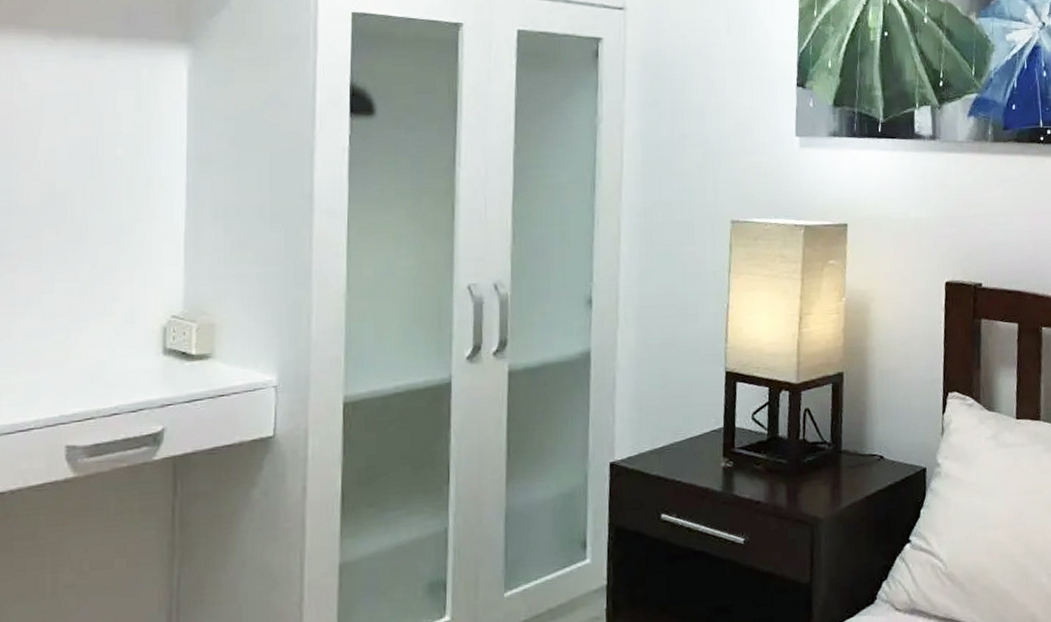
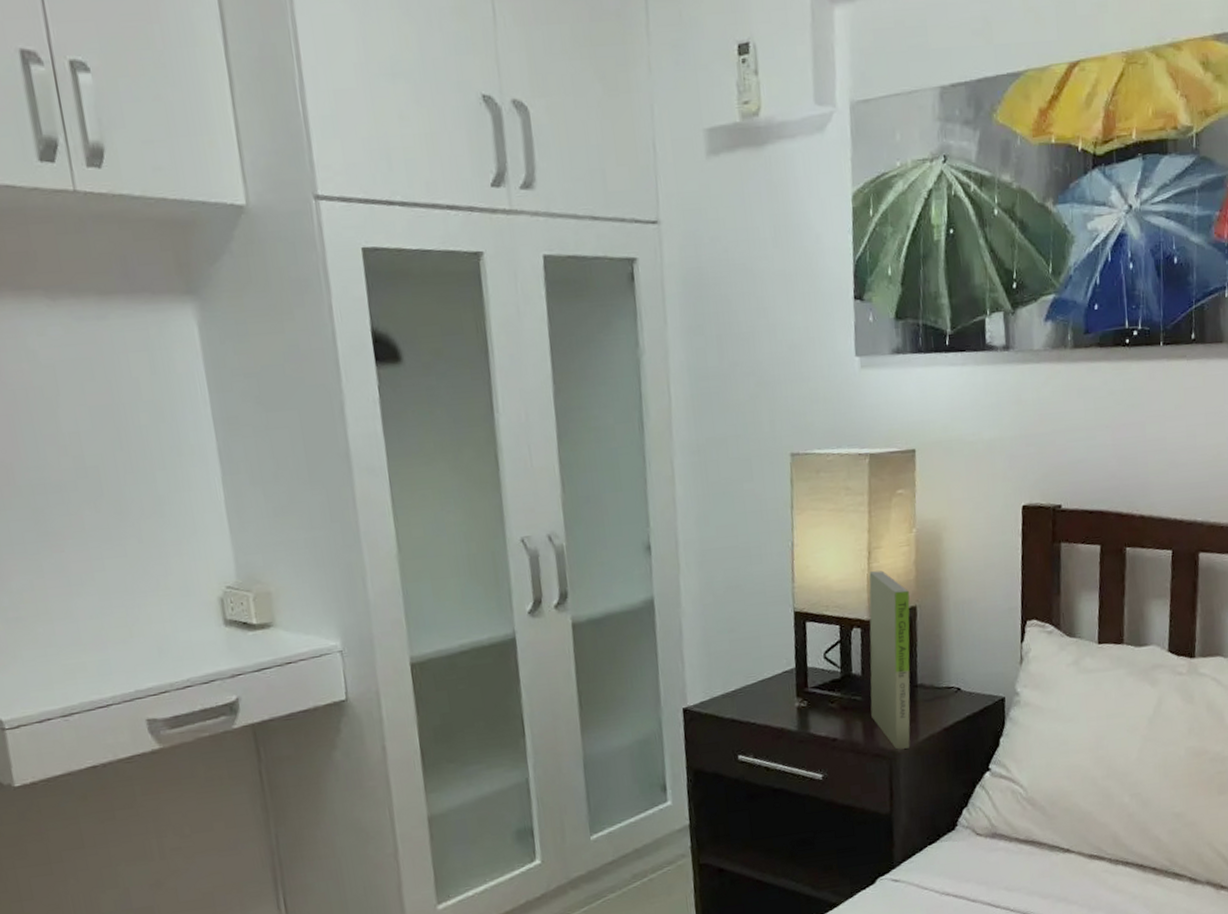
book: none [795,336,838,516] -> present [869,570,911,750]

